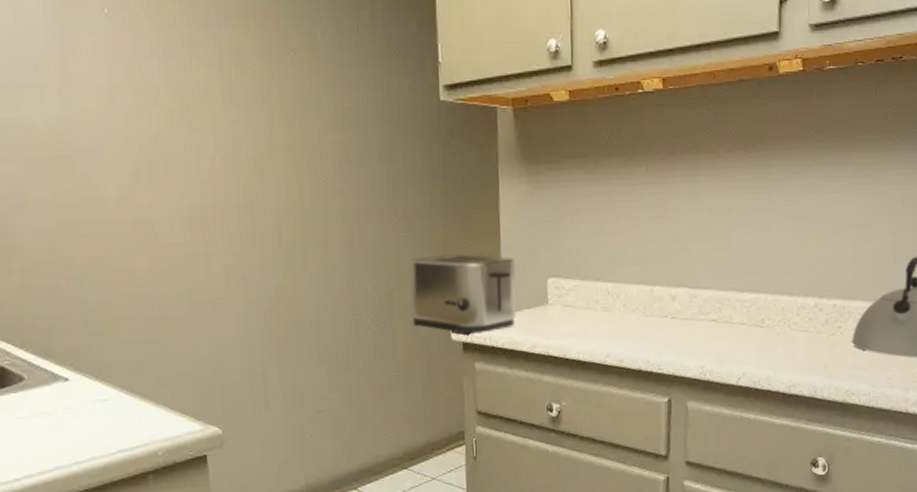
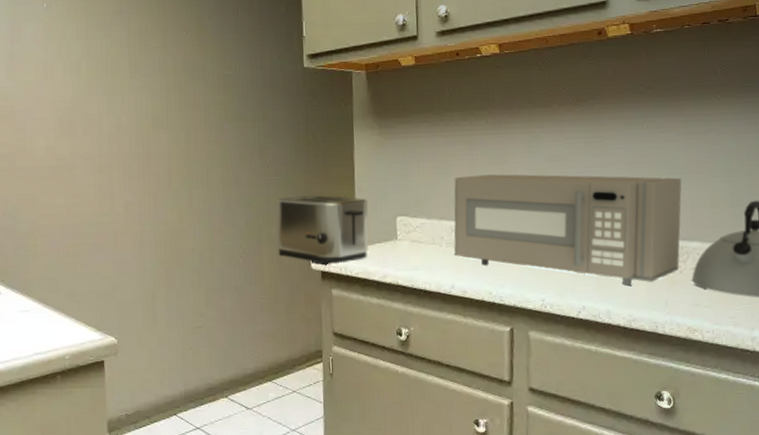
microwave: none [610,229,847,349] -> present [454,174,682,286]

